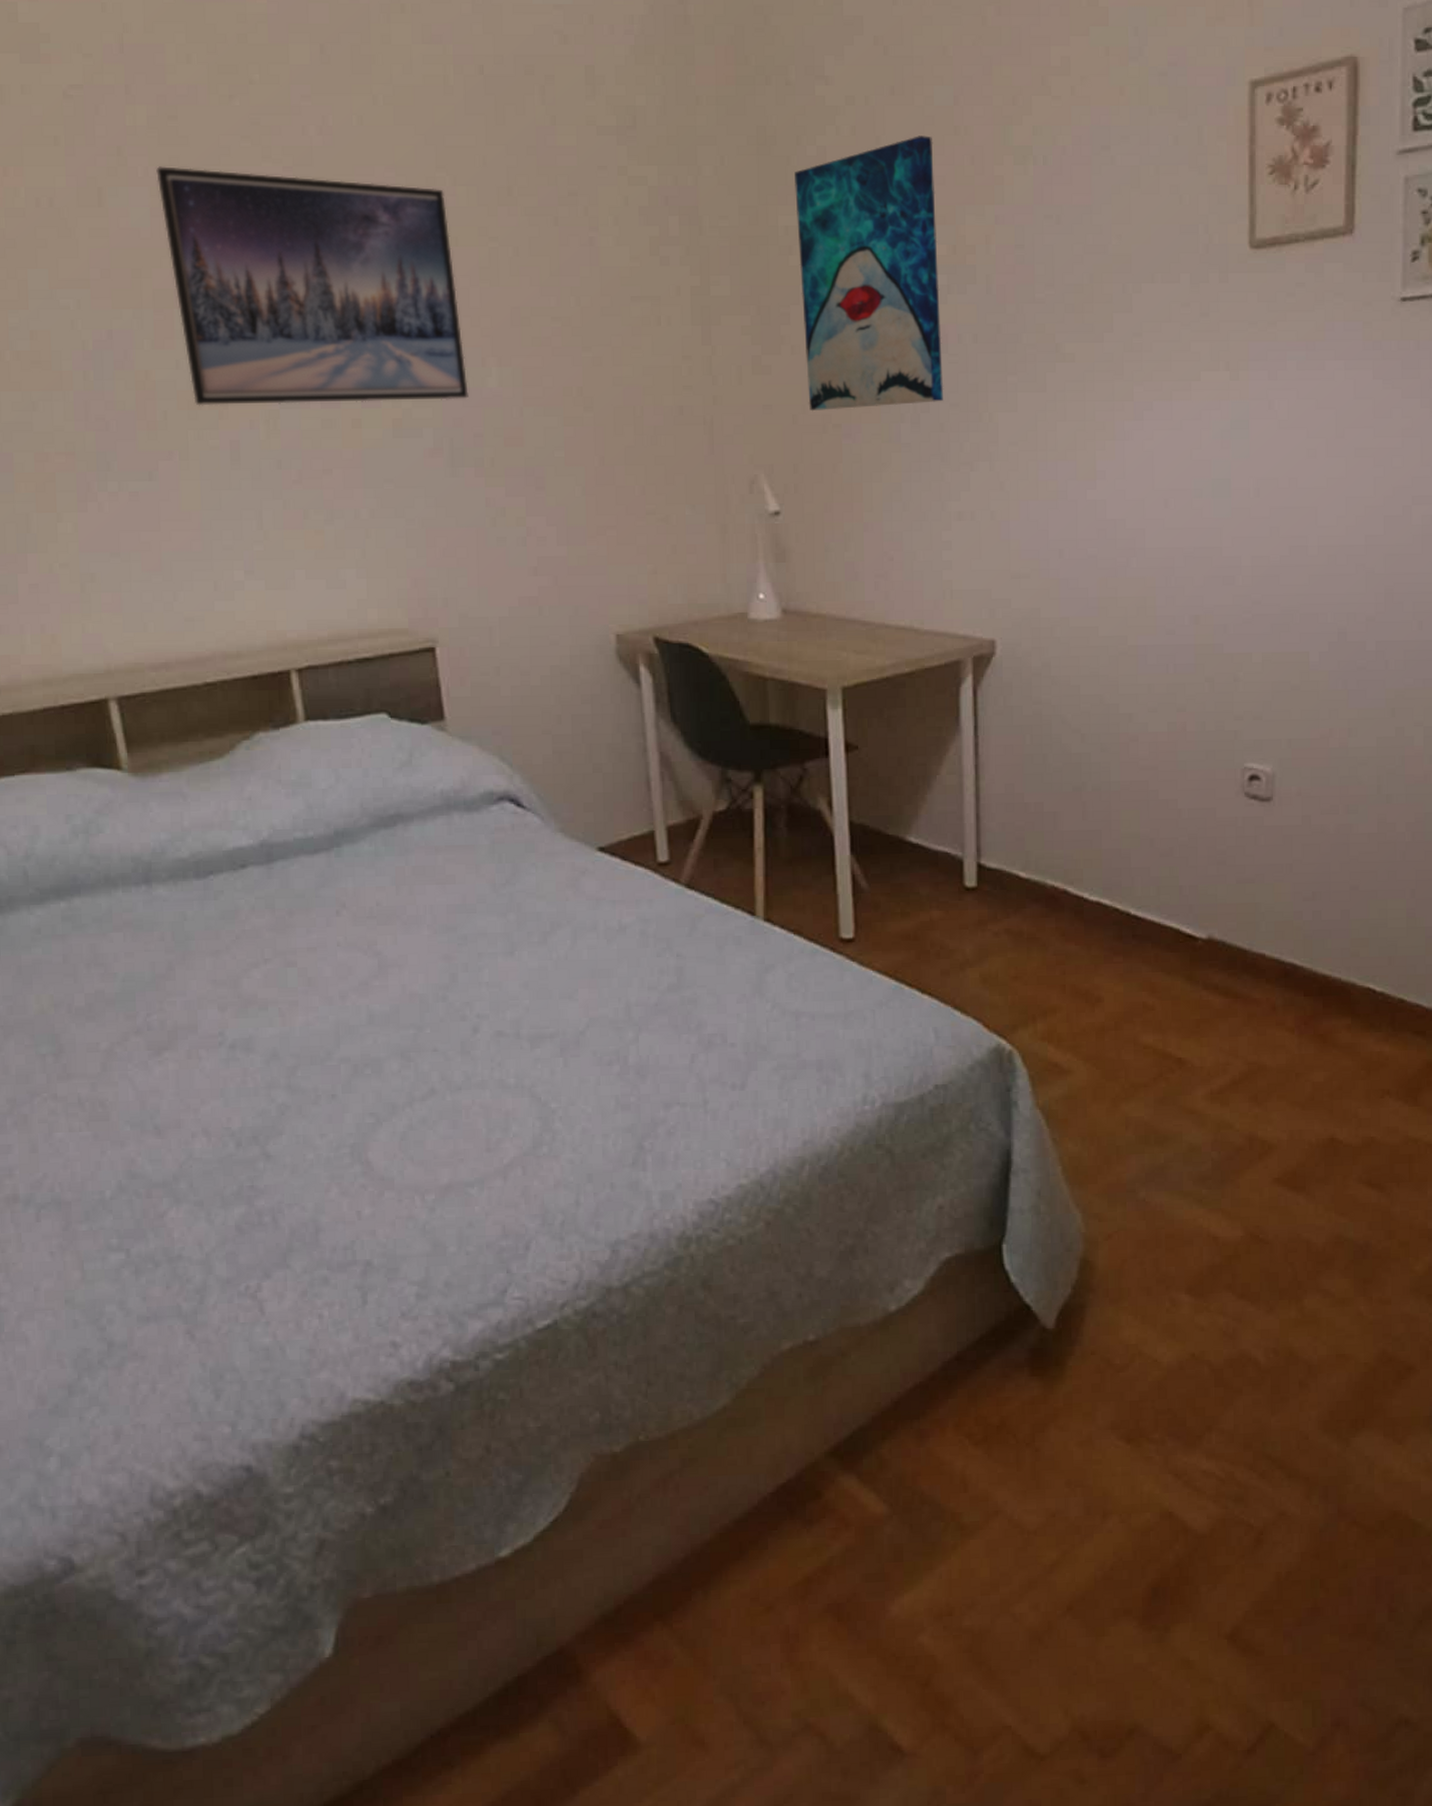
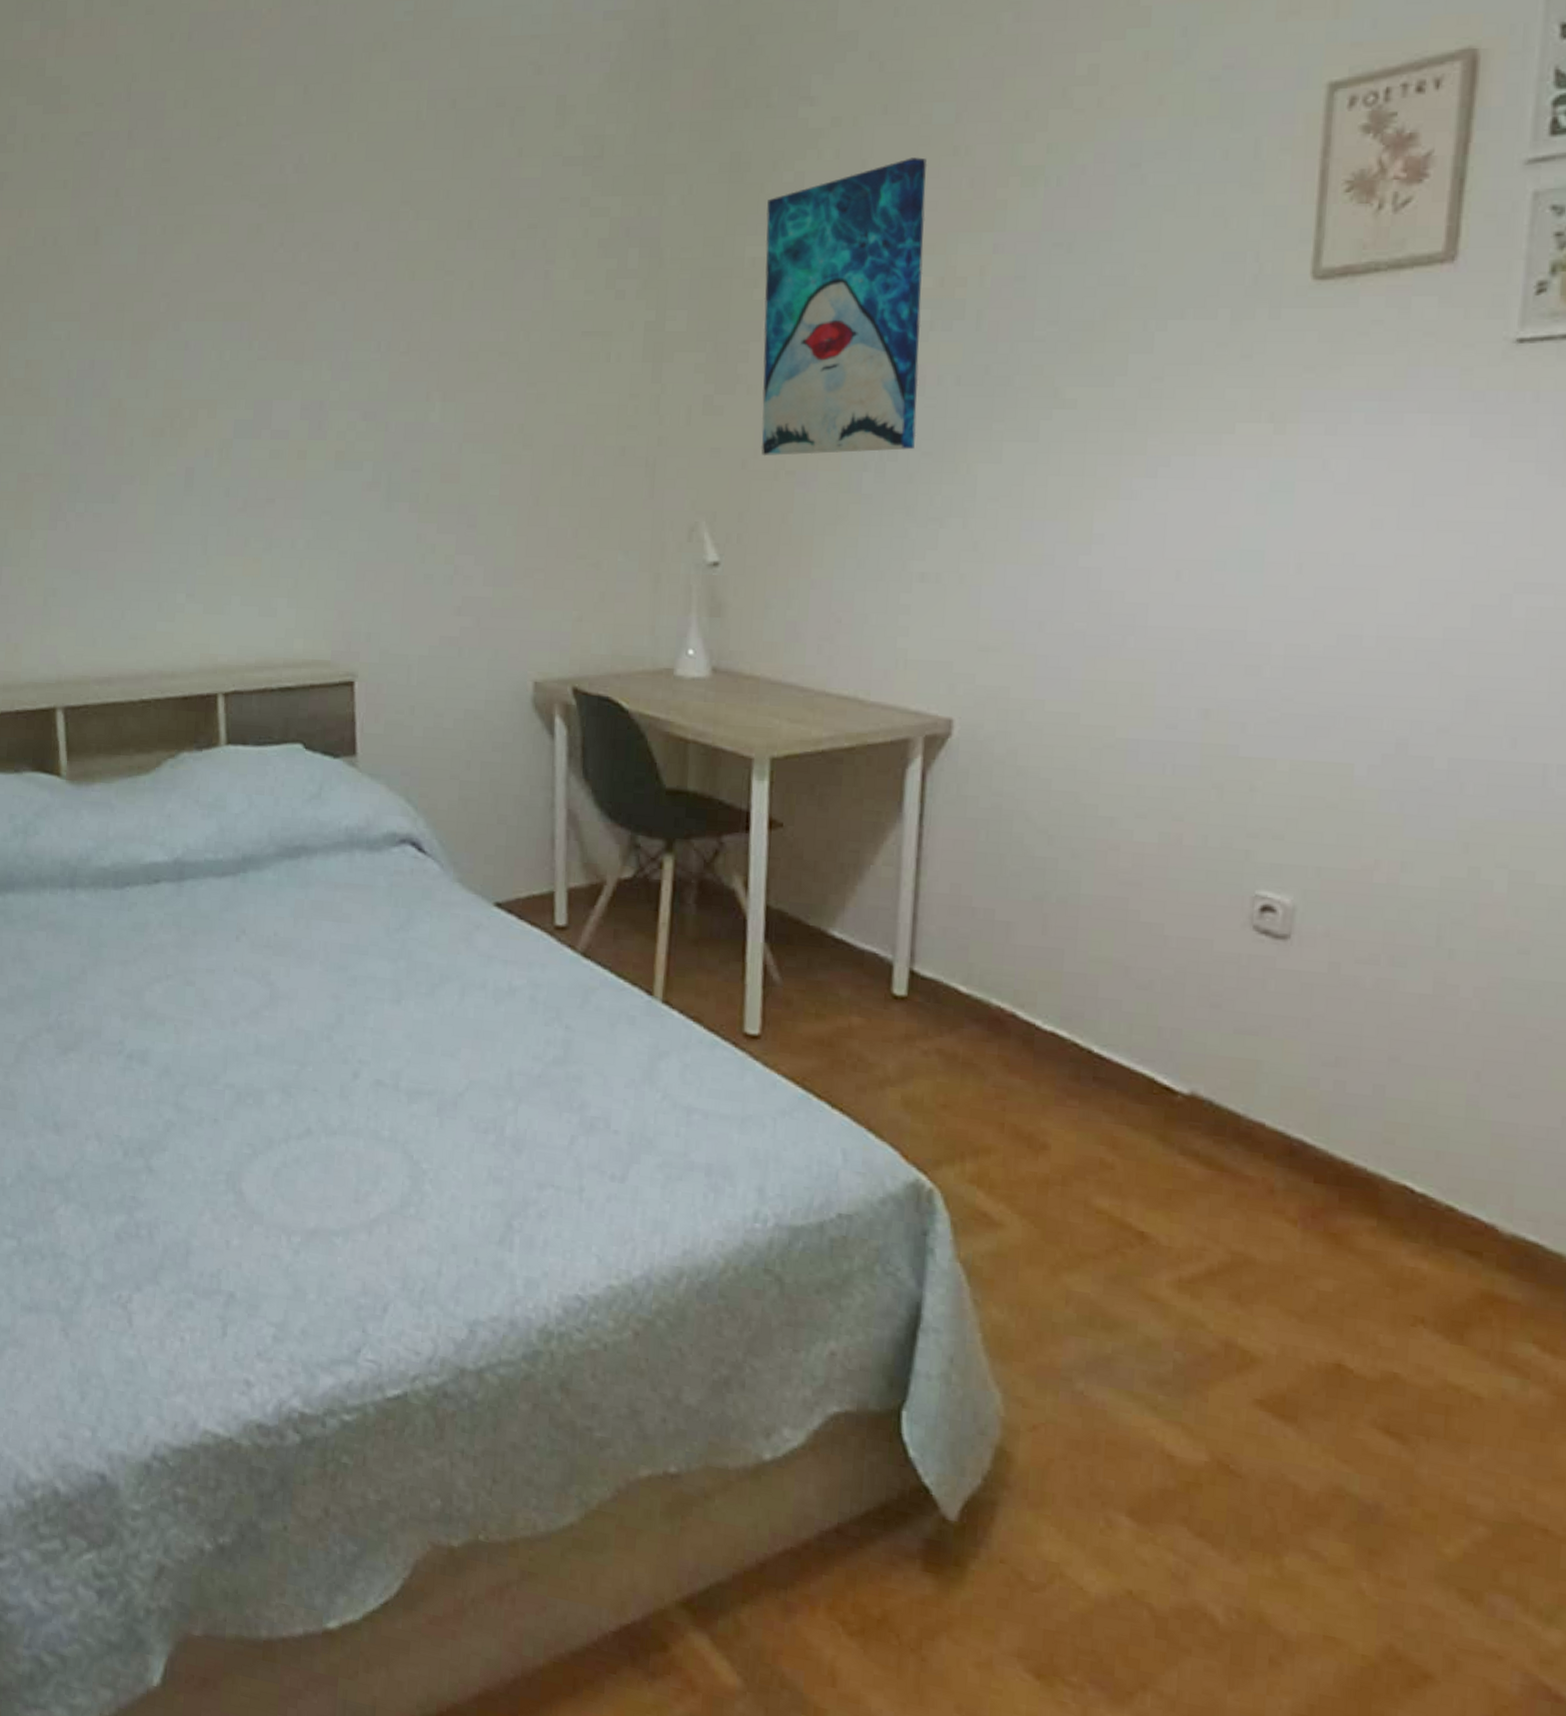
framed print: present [156,166,469,406] -> none [146,206,411,434]

